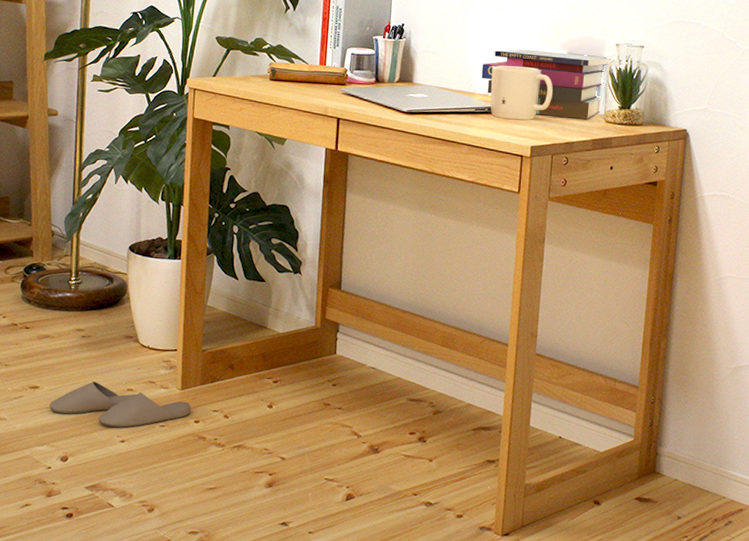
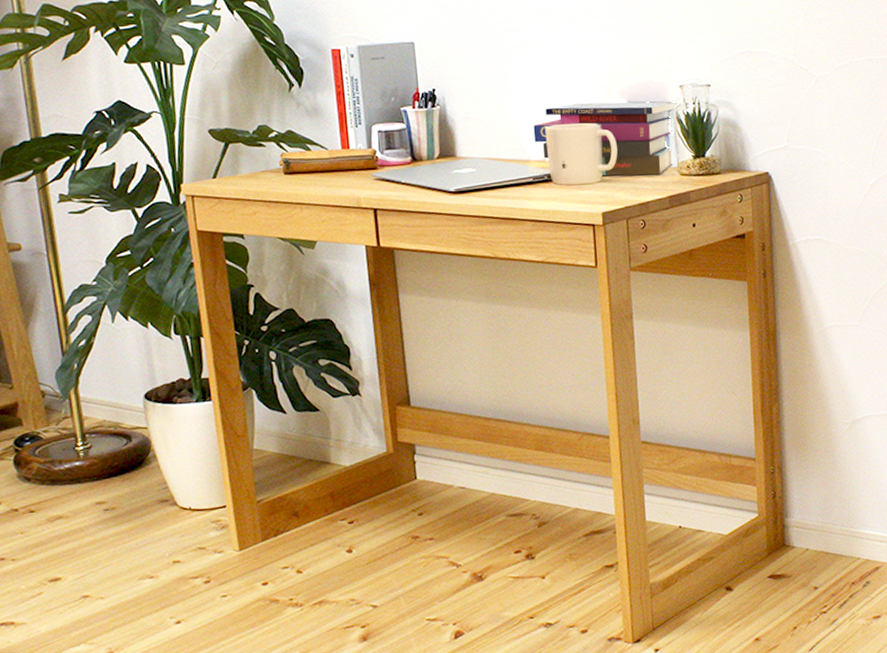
slippers: present [49,381,191,428] -> none [78,559,256,609]

